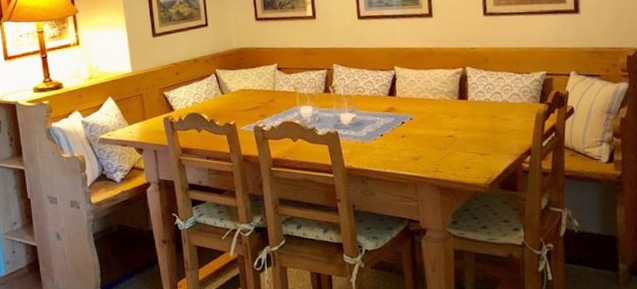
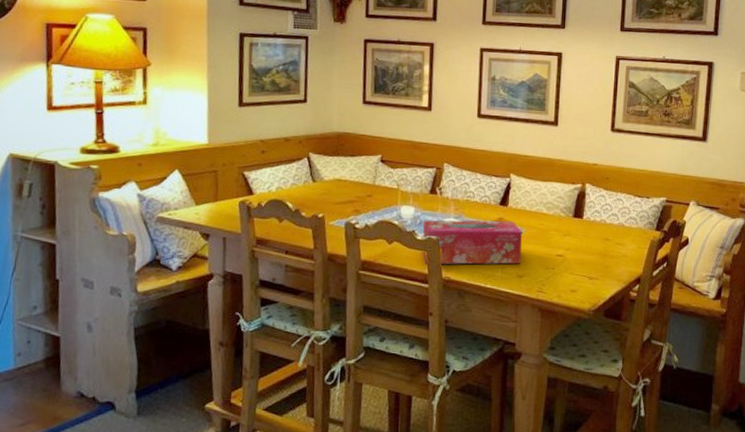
tissue box: none [322,109,415,157] -> present [422,220,522,265]

